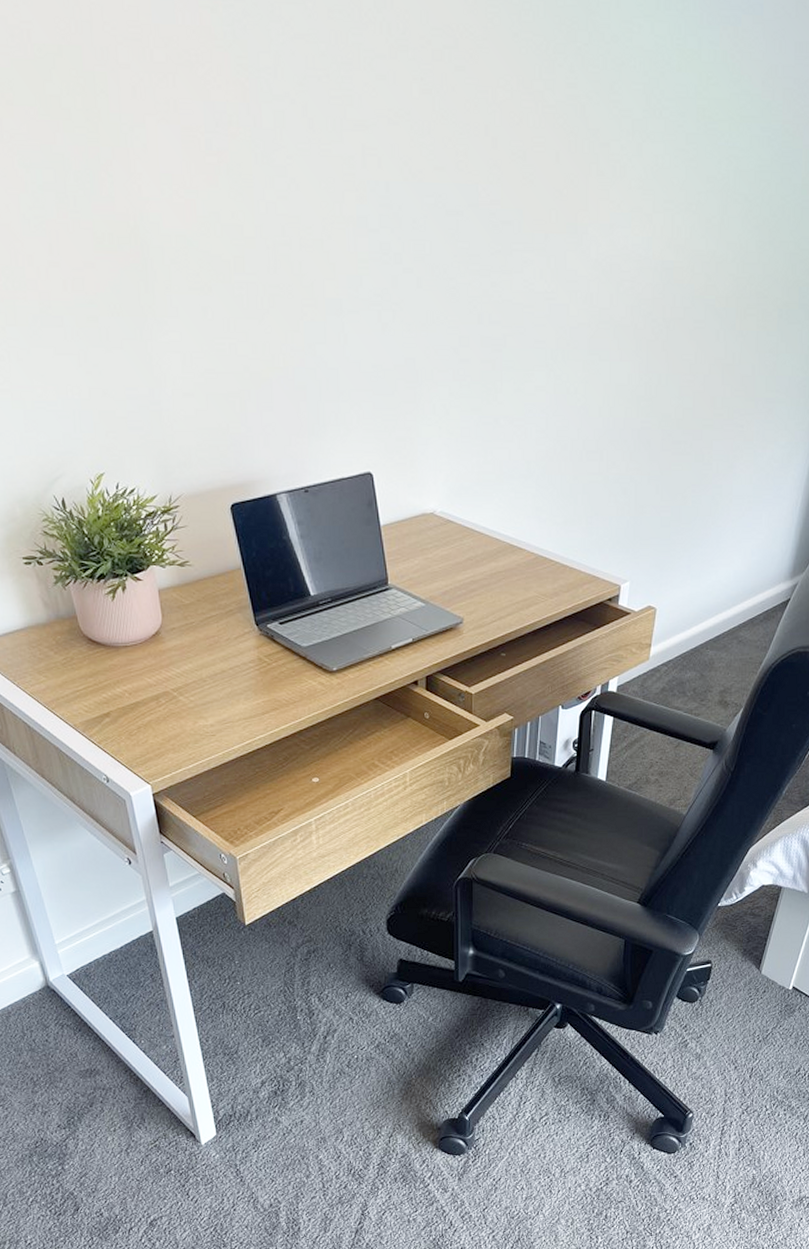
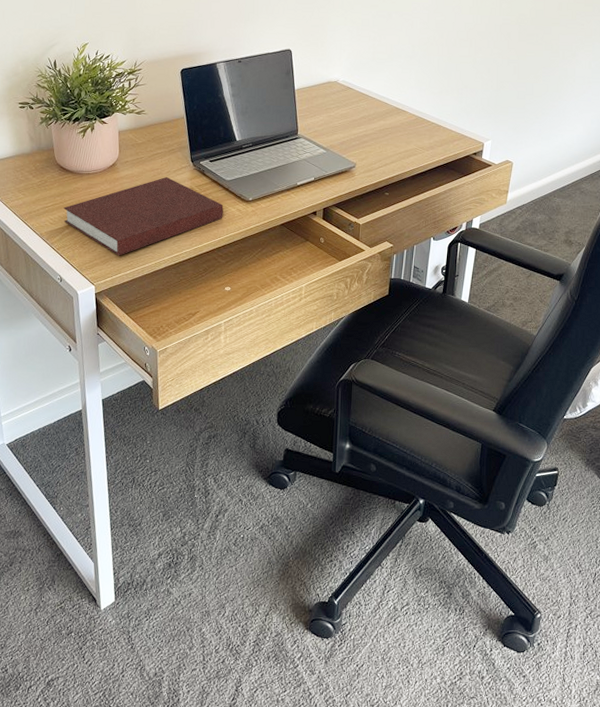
notebook: none [99,645,302,747] -> present [63,176,224,256]

